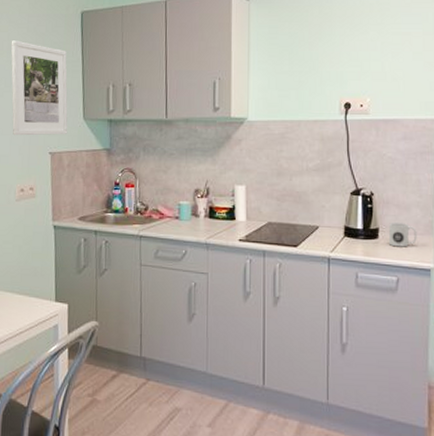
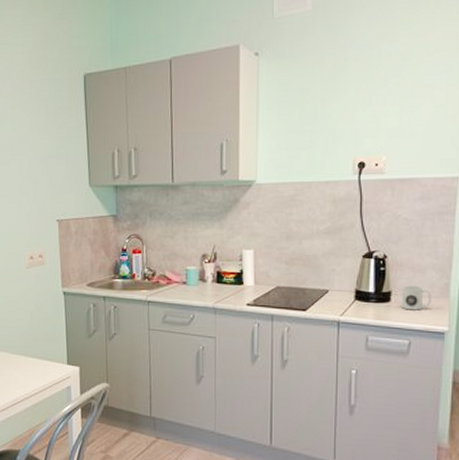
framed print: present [11,40,68,136] -> none [14,107,74,204]

